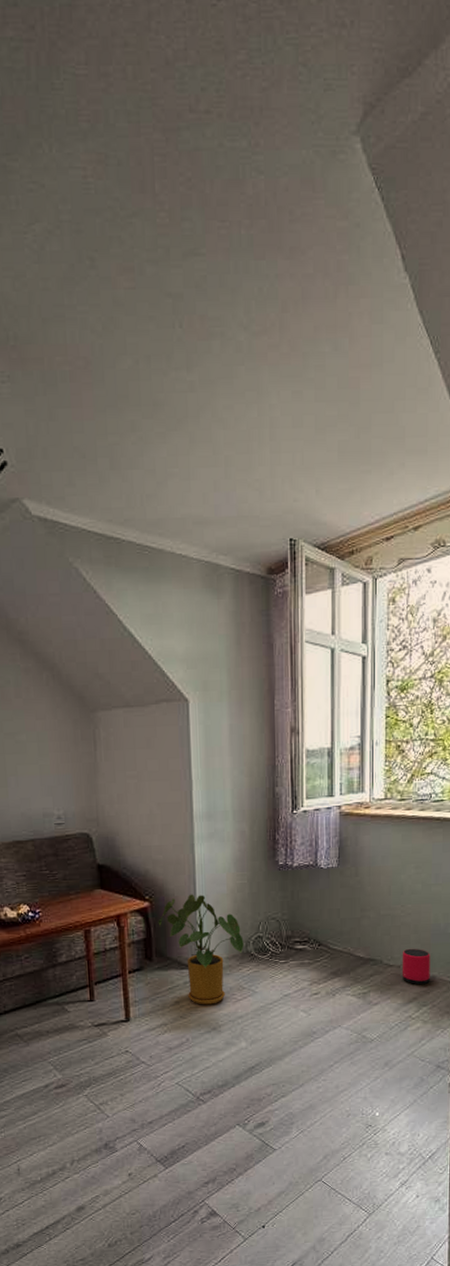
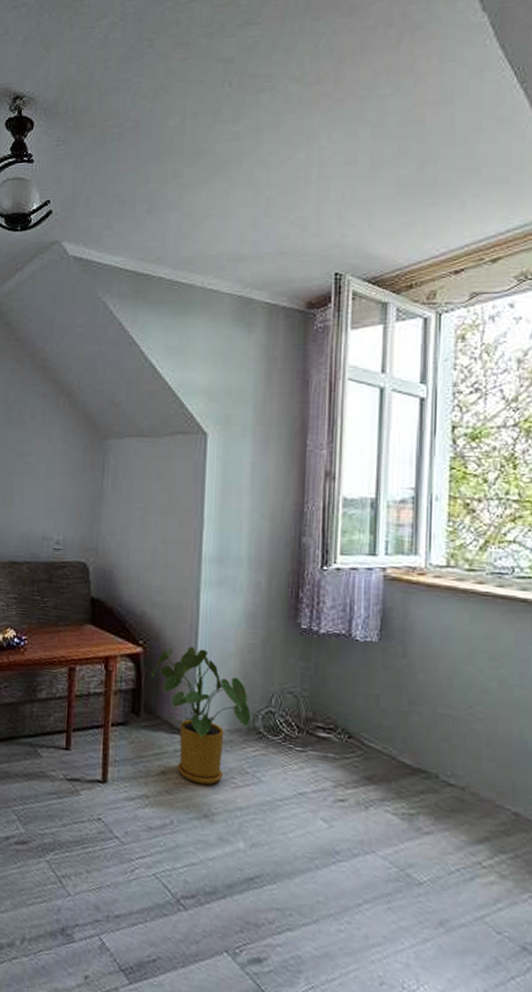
speaker: present [402,948,430,984] -> none [467,766,512,821]

